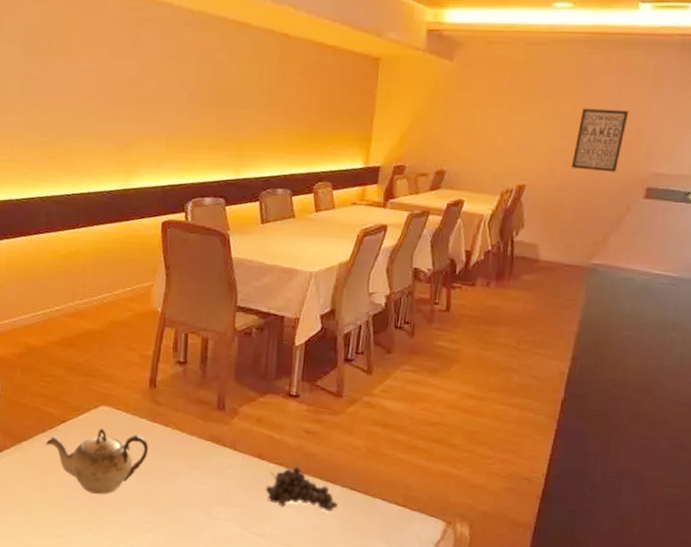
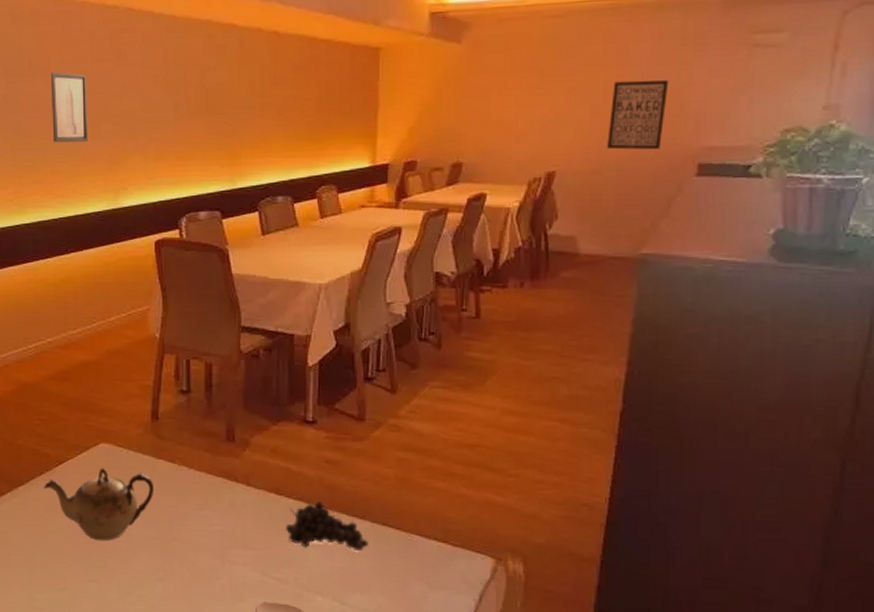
wall art: none [69,54,105,123] -> present [50,72,88,143]

